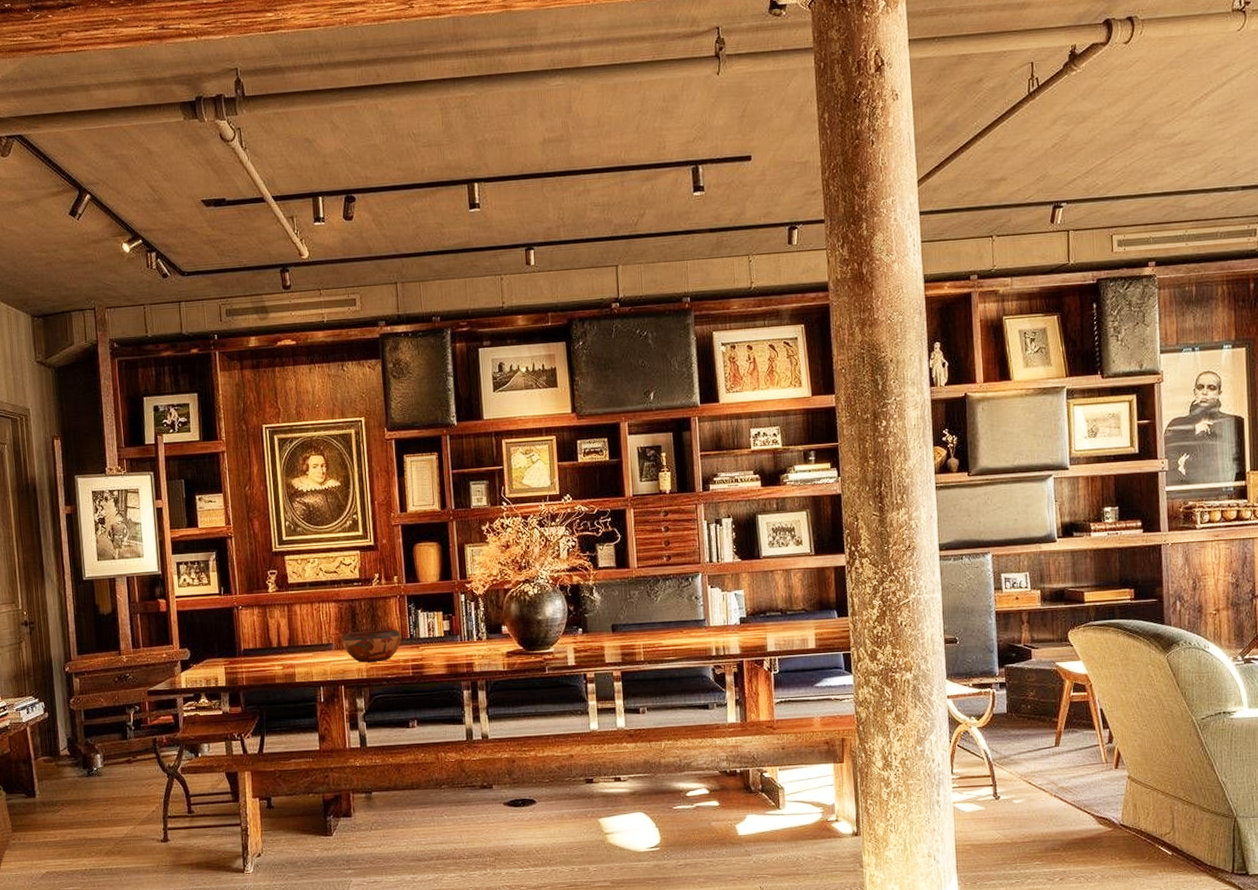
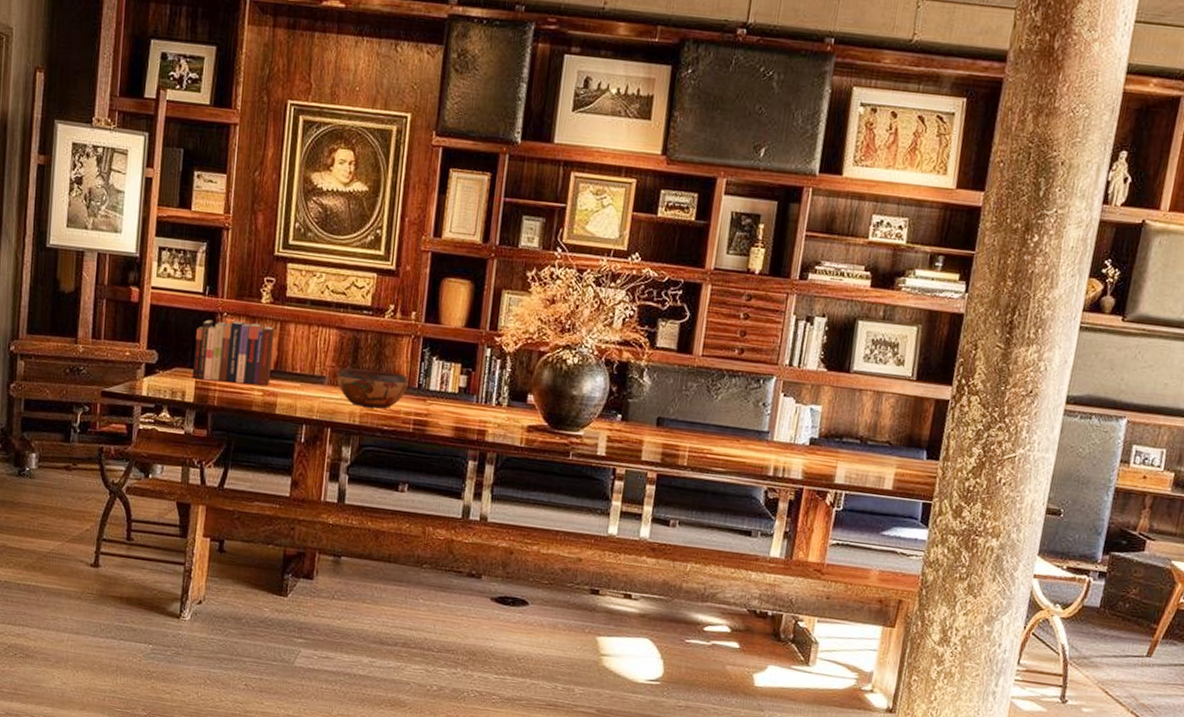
books: none [219,610,286,666] -> present [191,319,275,387]

